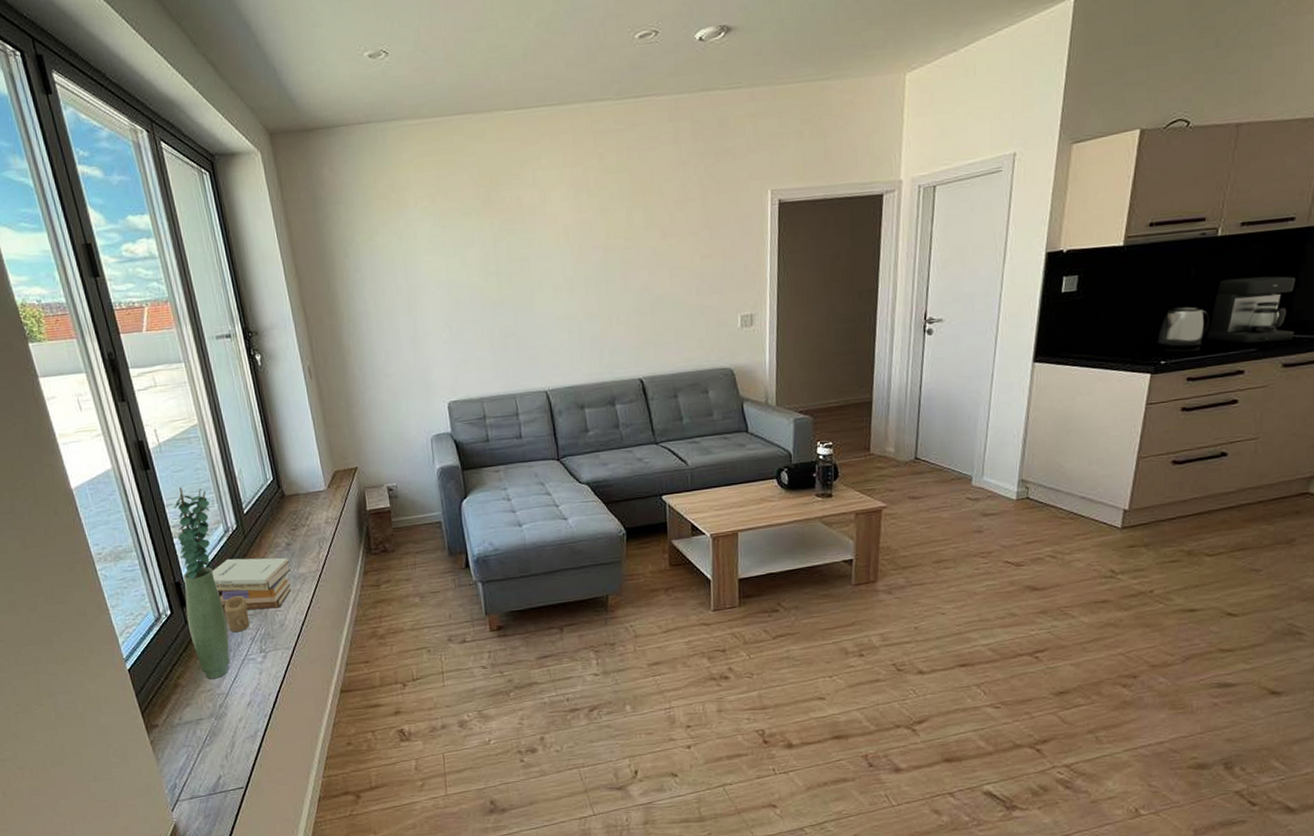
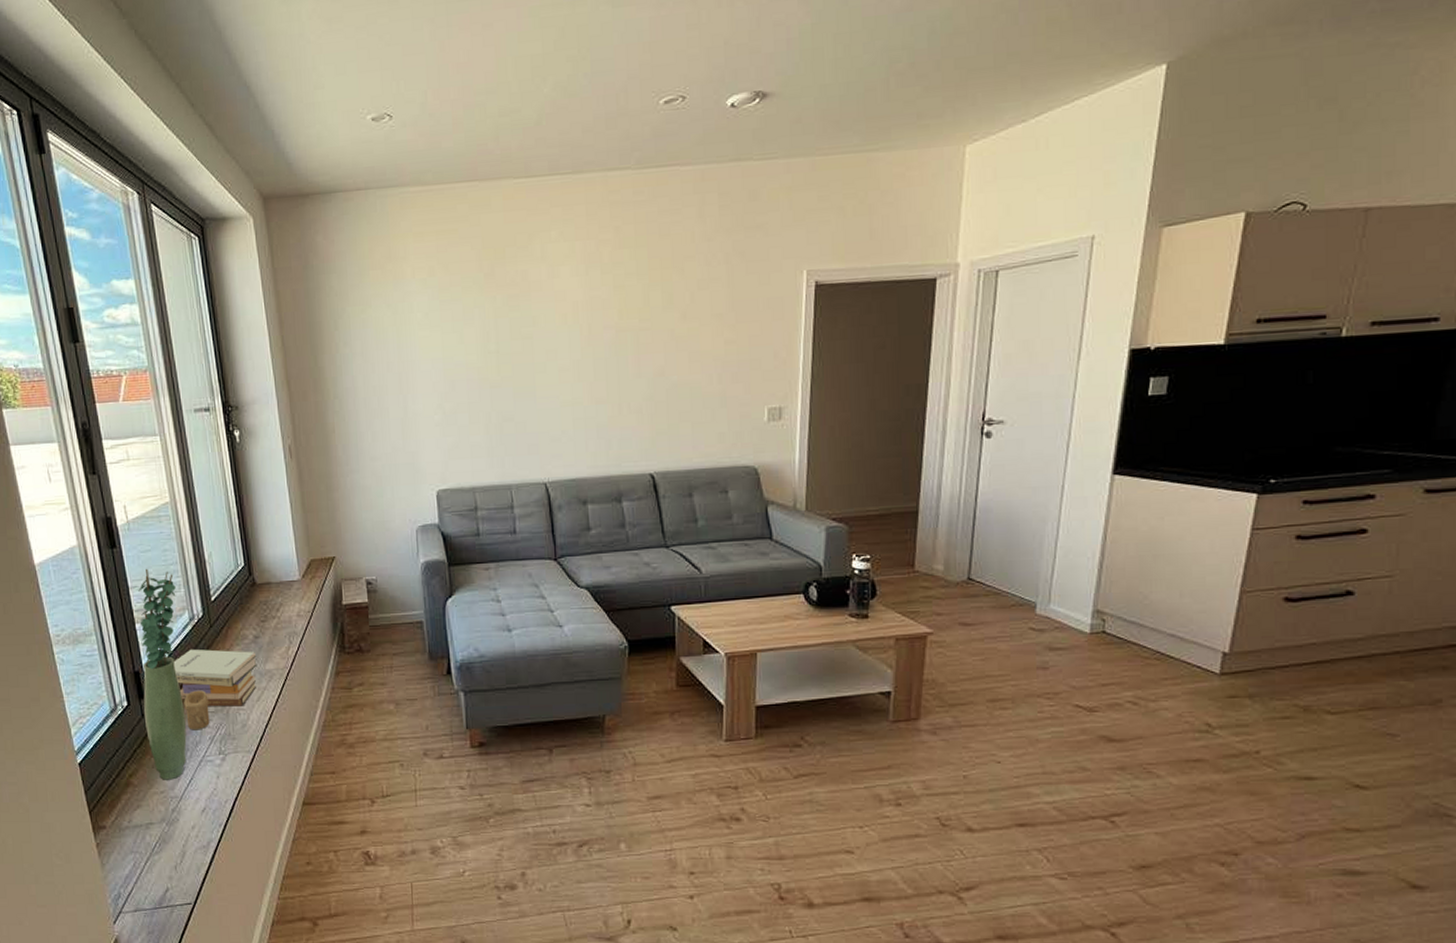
kettle: present [1156,306,1211,354] -> none [1264,417,1333,473]
coffee maker: present [1207,276,1296,344] -> none [1328,384,1441,464]

